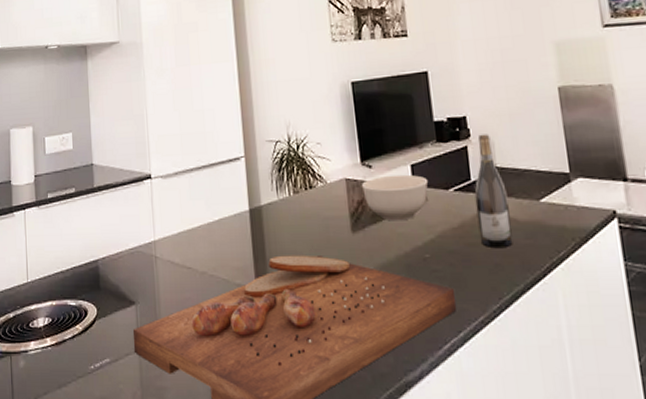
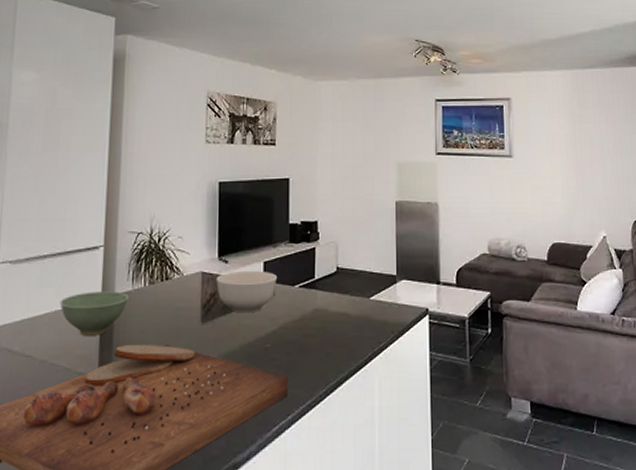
bowl: none [210,202,275,247] -> present [59,291,129,336]
wine bottle: present [474,134,513,249] -> none [316,238,344,340]

